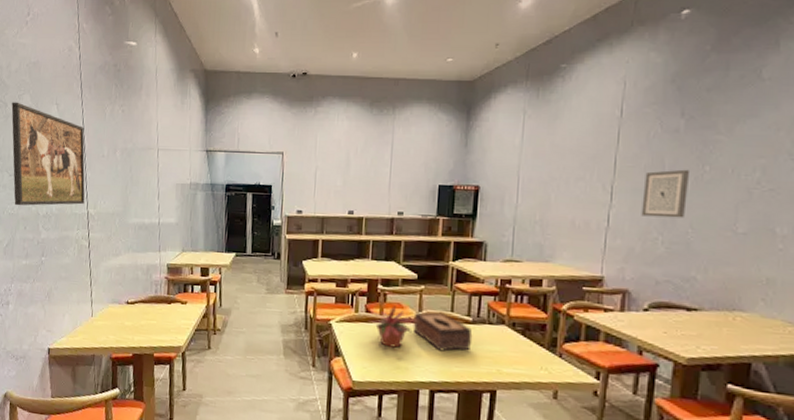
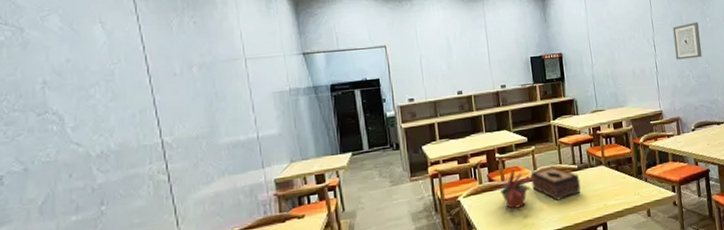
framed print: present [11,102,85,206] -> none [31,25,156,151]

